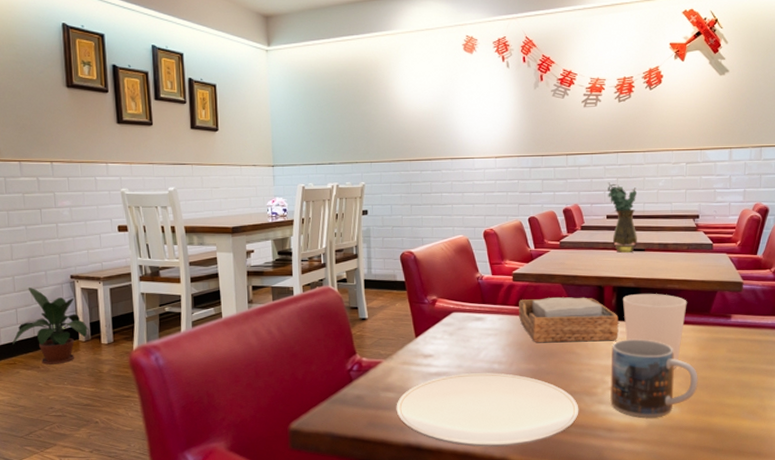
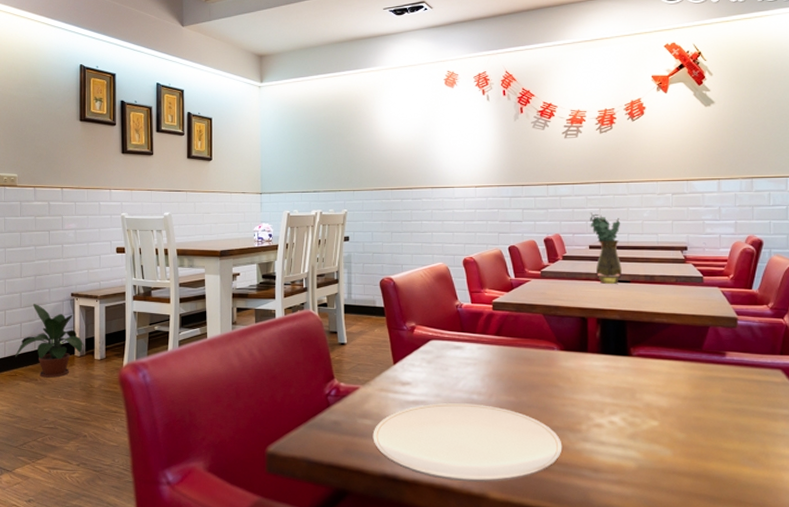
napkin holder: present [519,297,619,342] -> none [499,328,604,375]
mug: present [609,339,698,418] -> none [595,374,691,459]
dixie cup: present [623,293,687,368] -> none [608,326,677,407]

